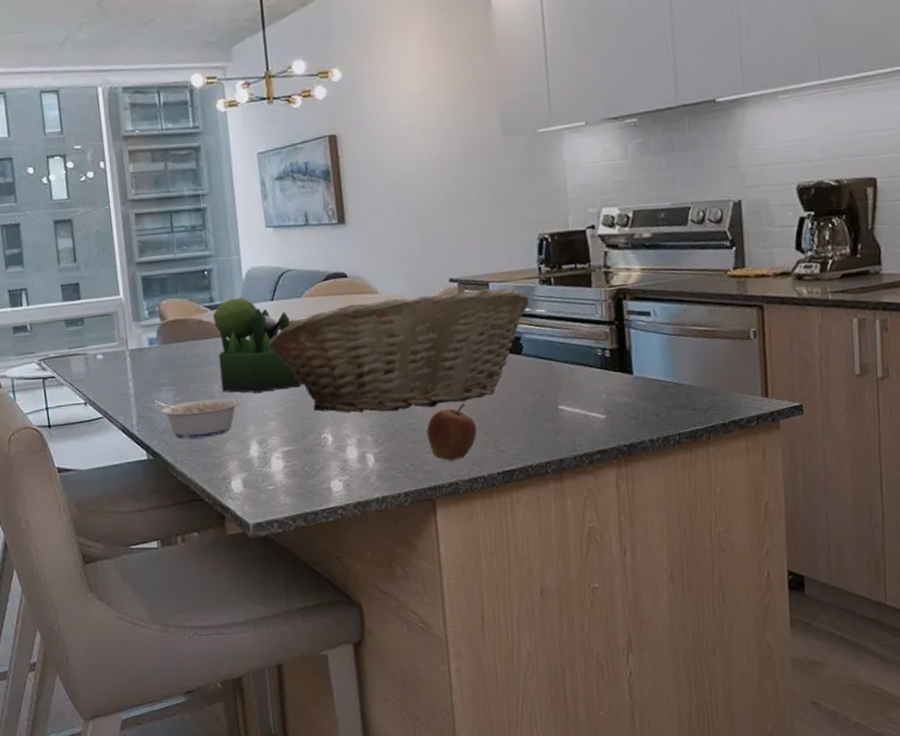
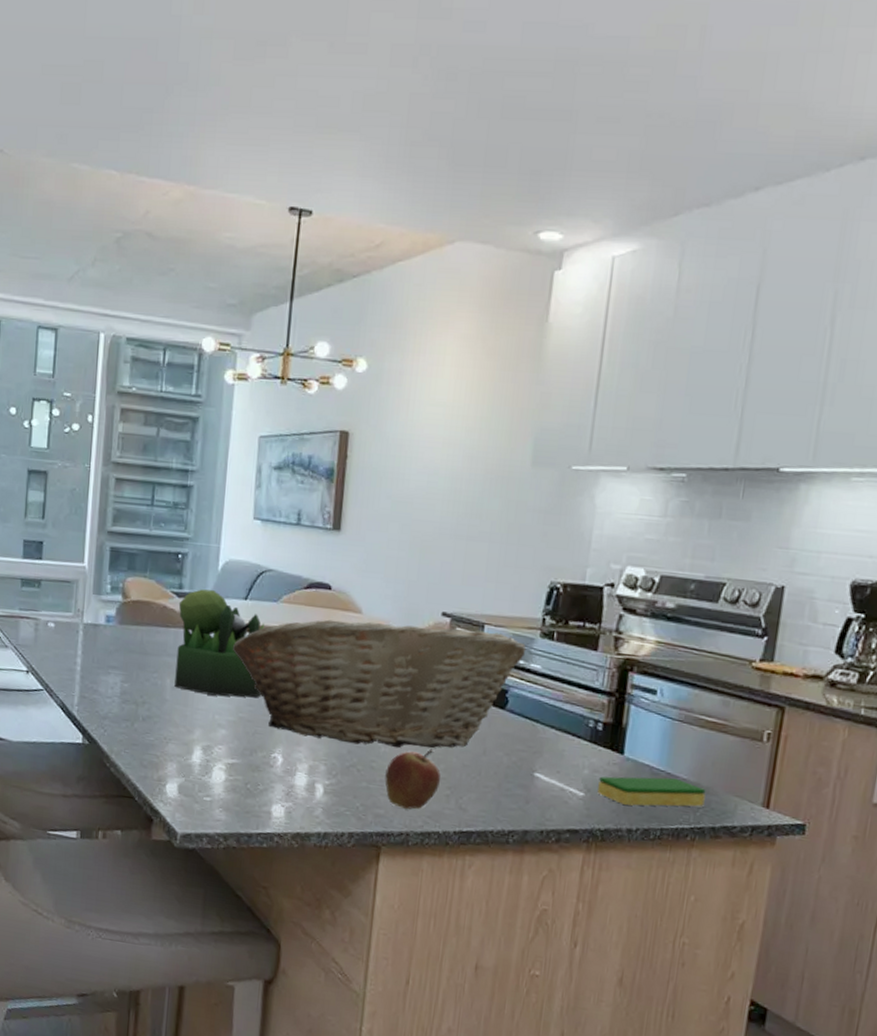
legume: present [151,398,241,439] -> none [96,682,192,733]
dish sponge: none [616,387,712,419] -> present [597,776,706,807]

